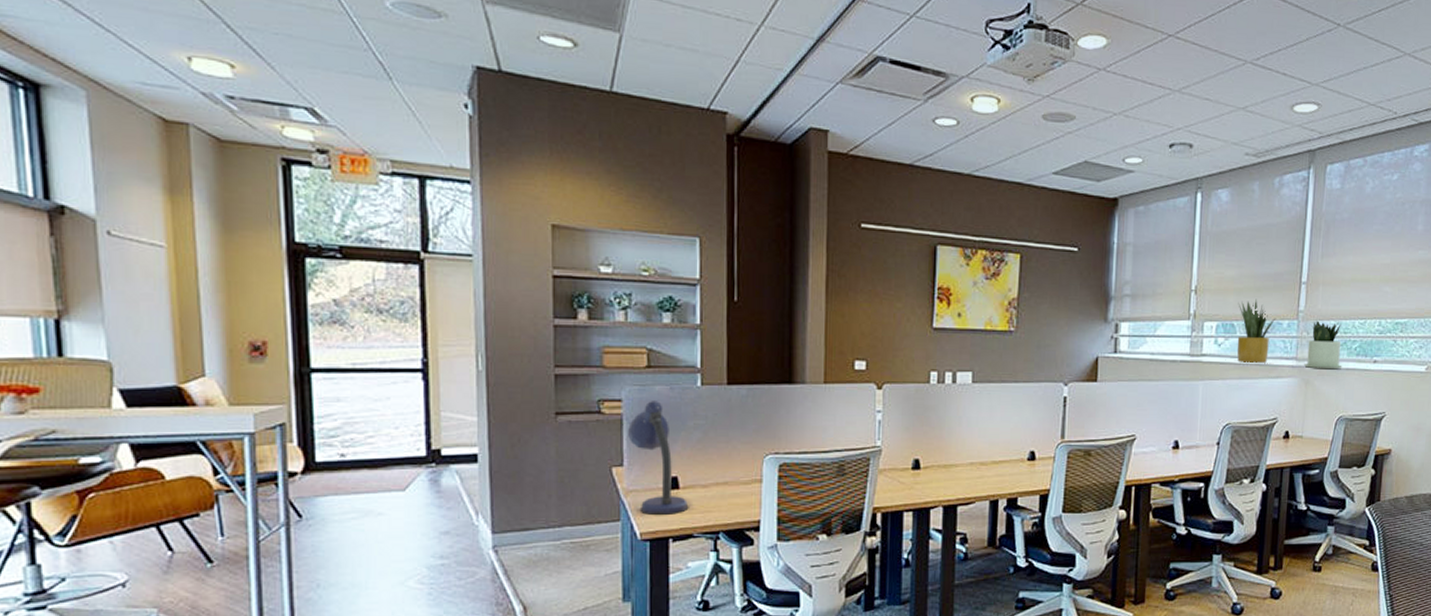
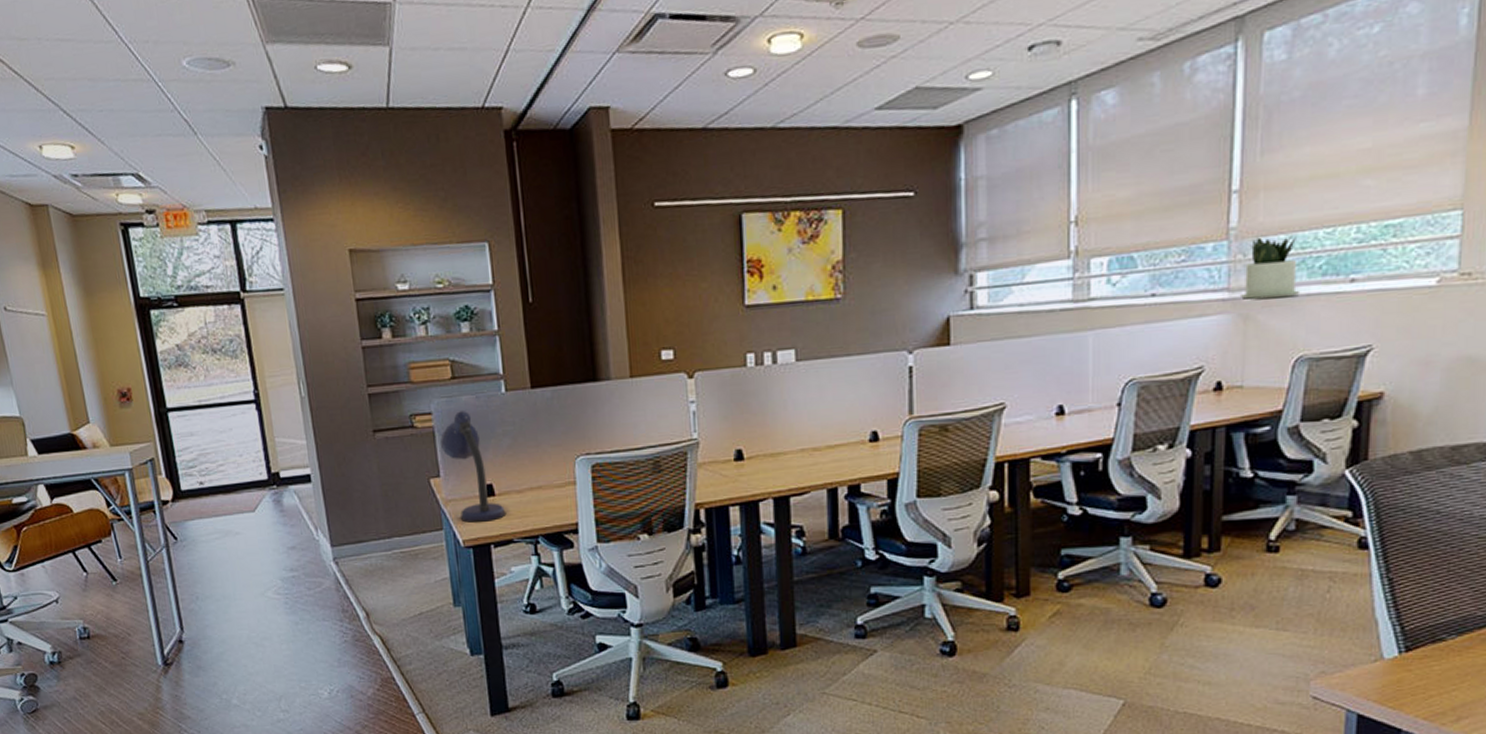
planter: present [1236,299,1276,364] -> none [1137,221,1196,303]

